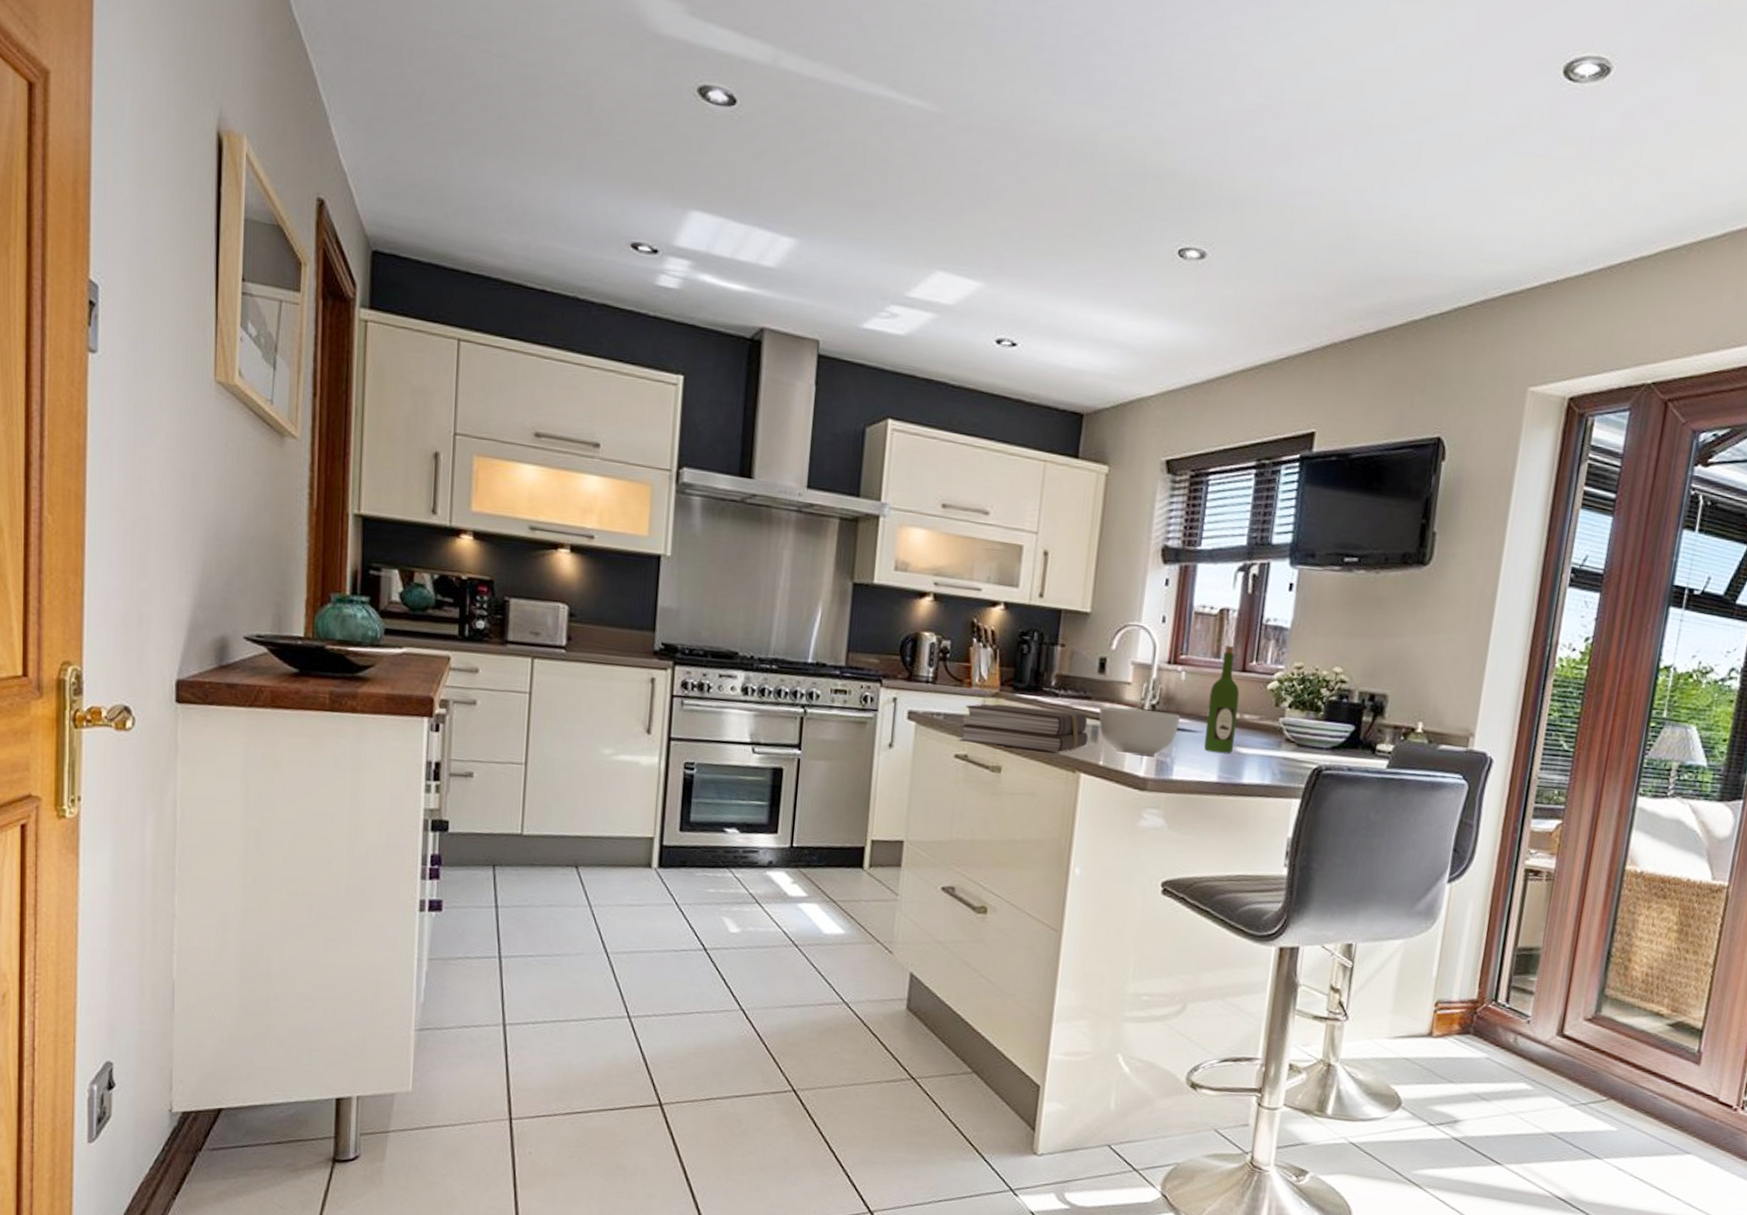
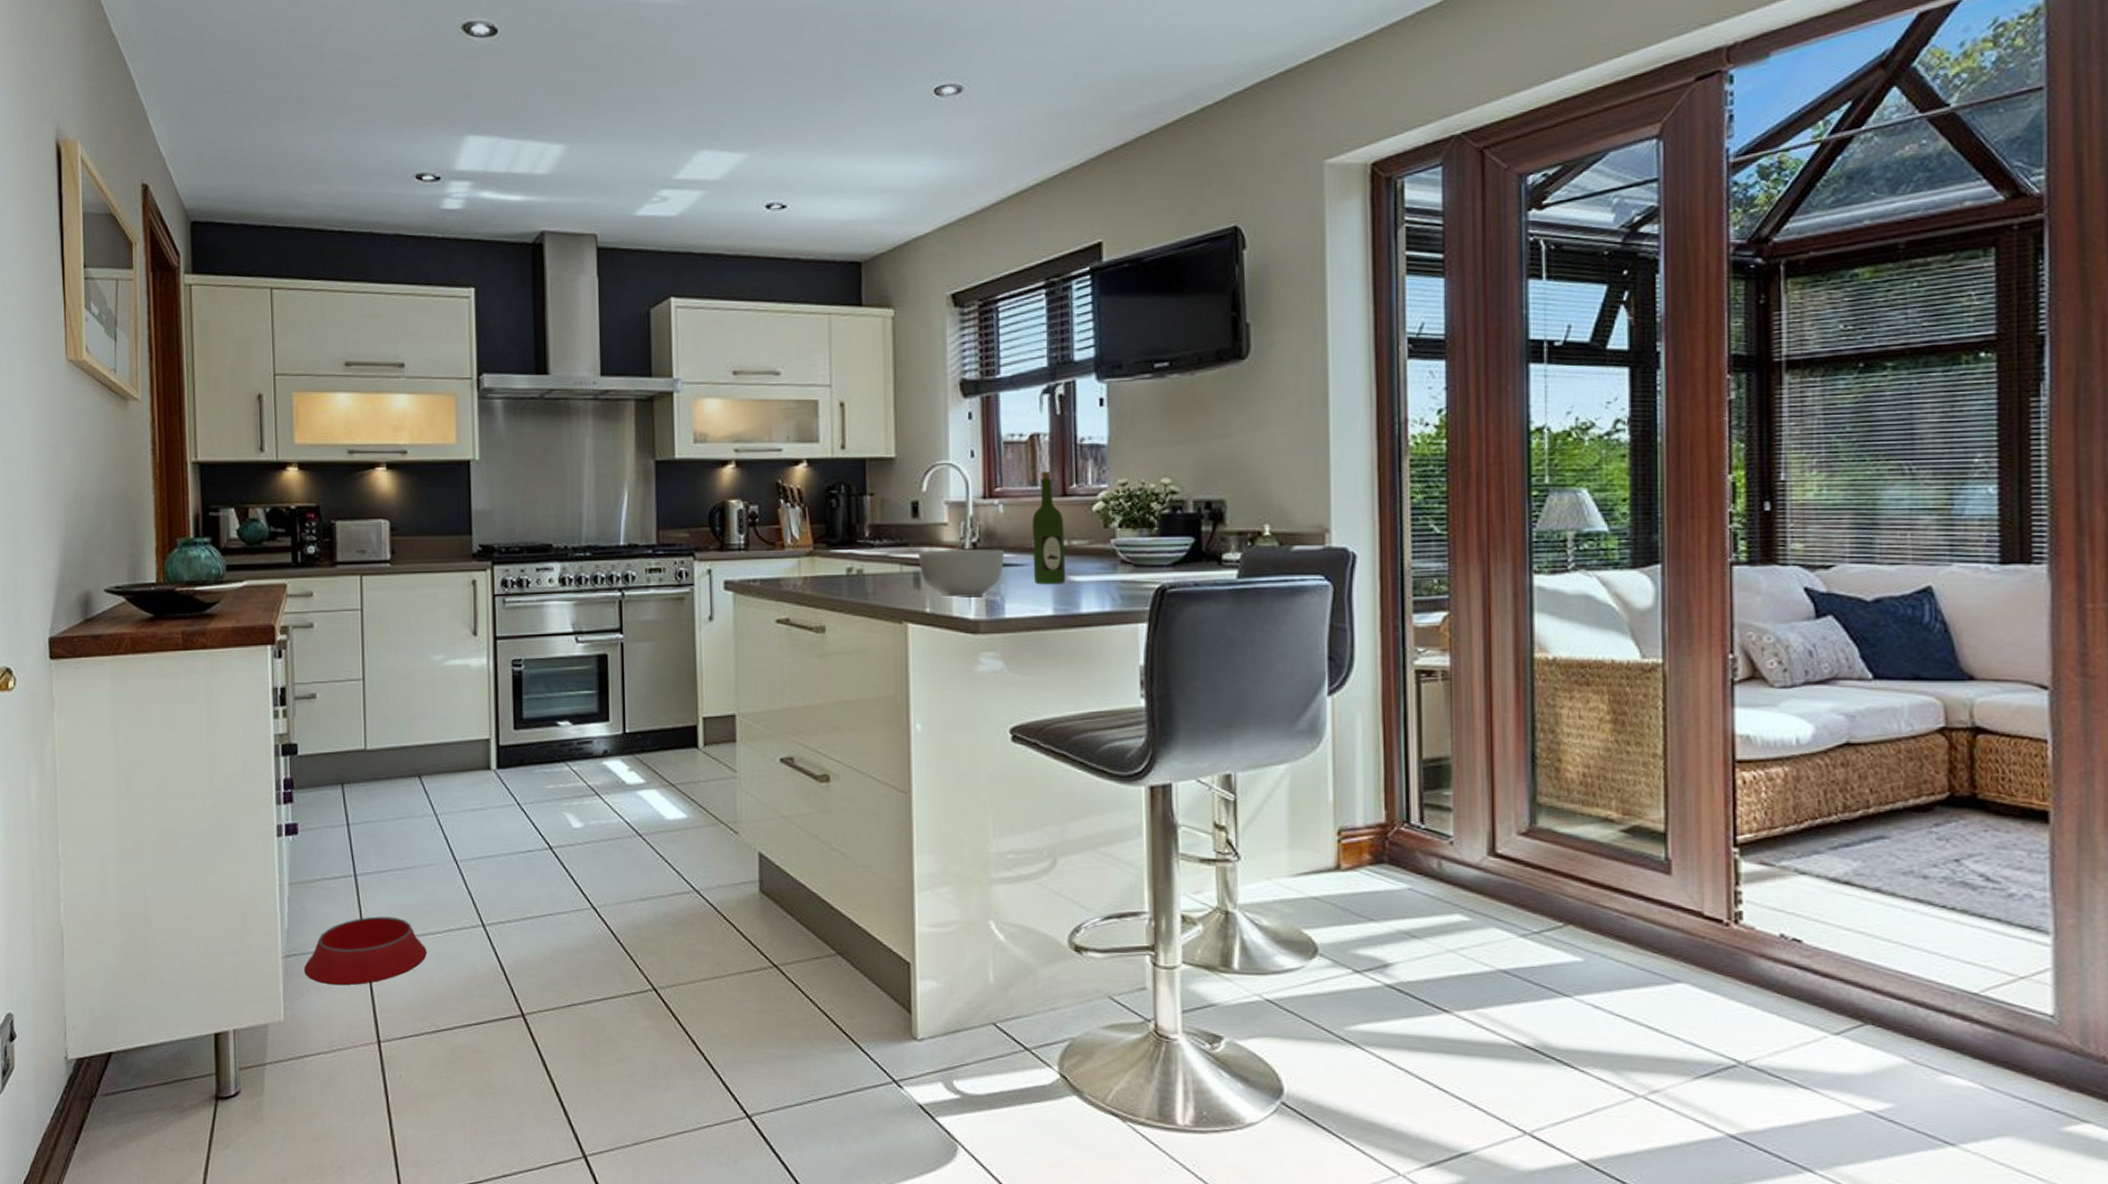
pet bowl: none [438,998,568,1063] -> present [304,916,427,985]
book: present [959,703,1089,753] -> none [778,561,911,605]

